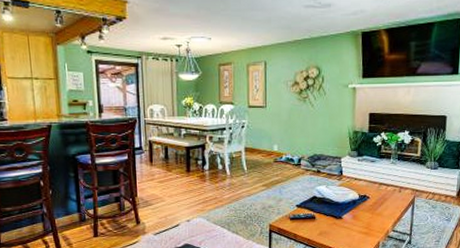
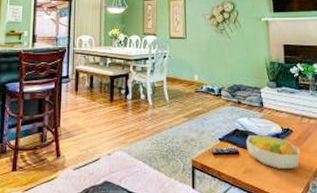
fruit bowl: none [322,201,374,231] -> present [245,135,300,169]

